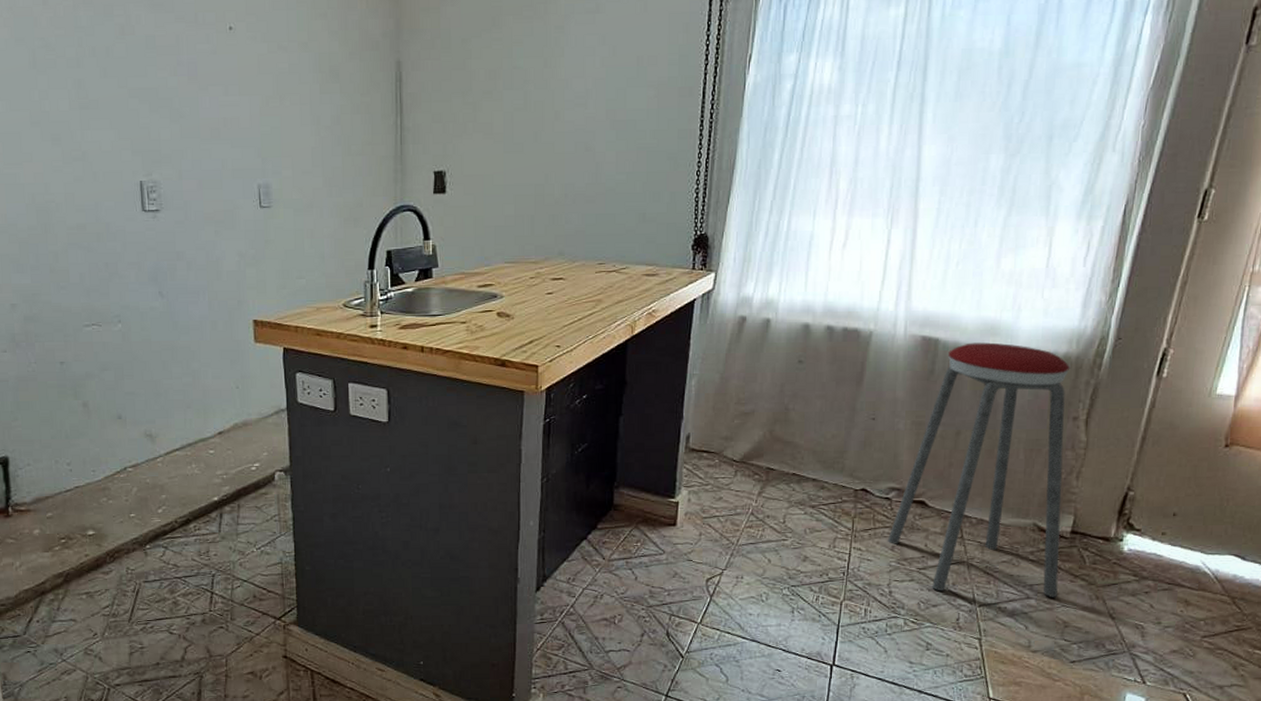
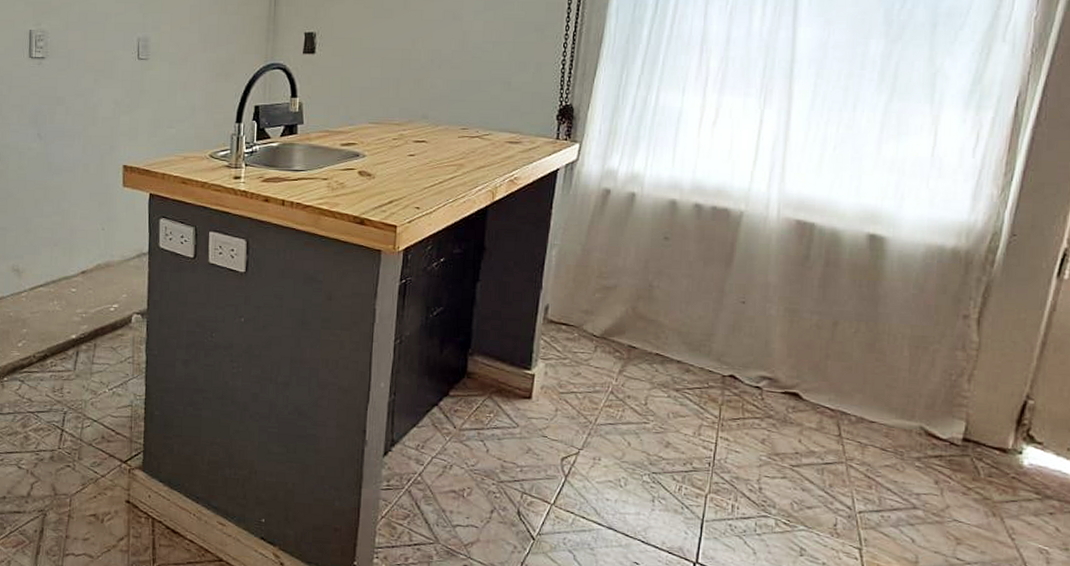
music stool: present [887,342,1070,597] -> none [757,229,960,510]

